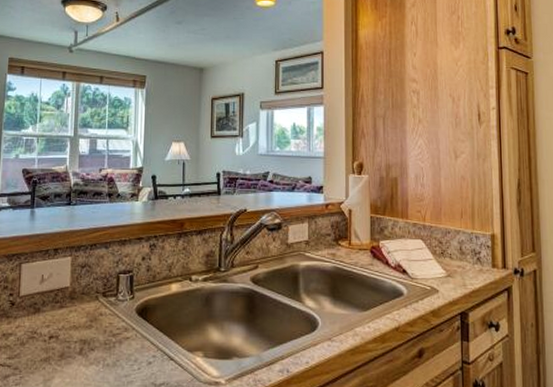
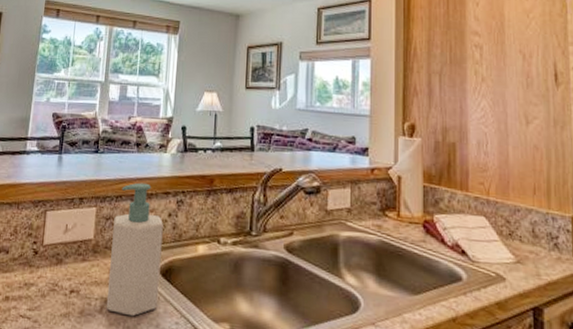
soap bottle: none [86,230,138,355] -> present [107,182,163,317]

